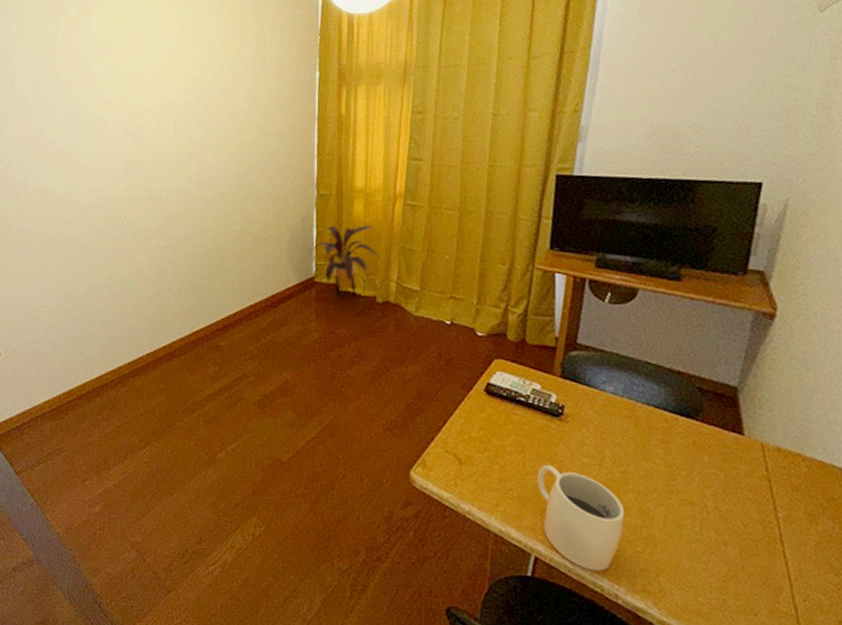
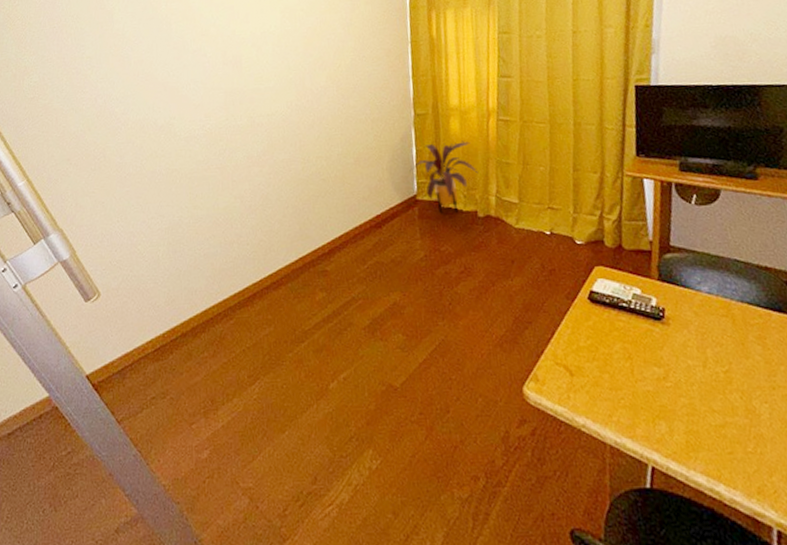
mug: present [537,464,625,571] -> none [646,369,734,477]

